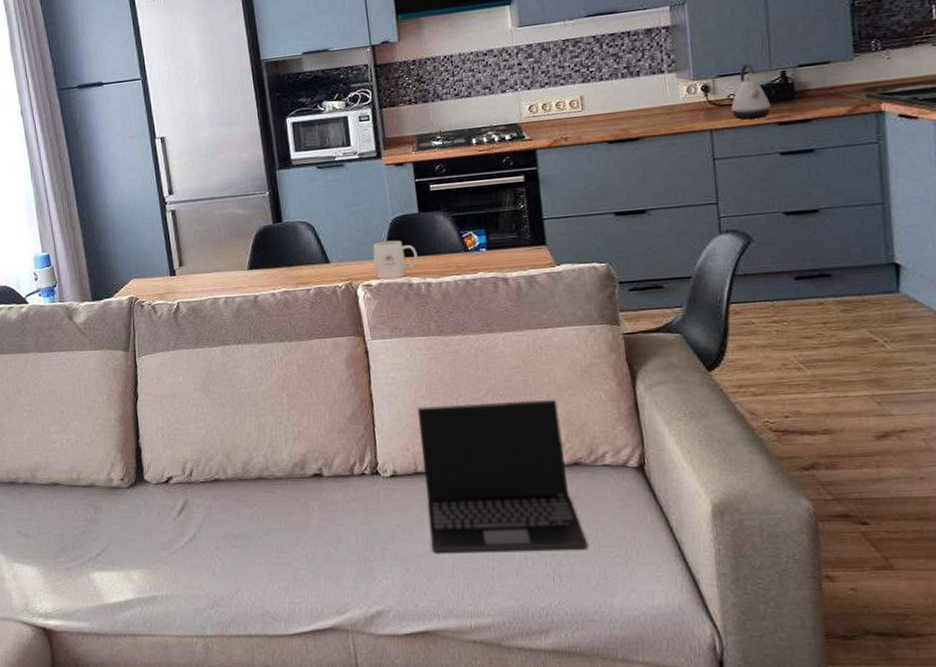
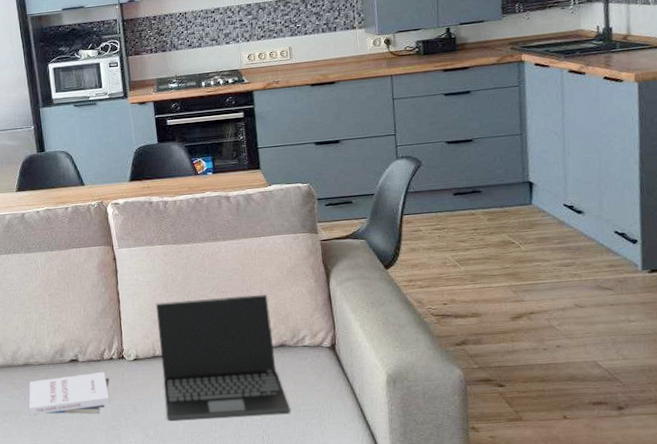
books: none [262,490,362,542] -> present [28,372,111,415]
mug: present [372,240,418,280] -> none [120,166,157,199]
kettle: present [731,63,772,120] -> none [407,21,439,67]

